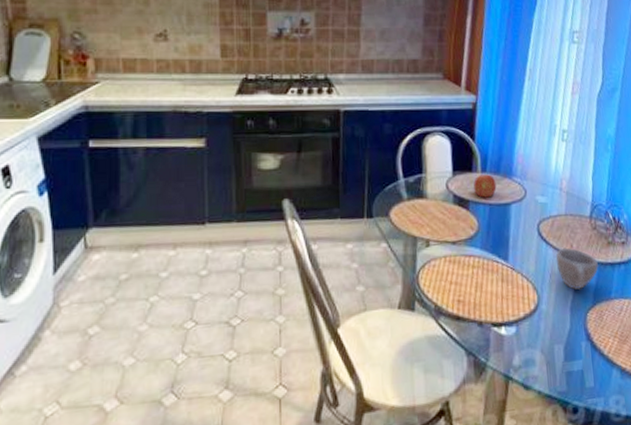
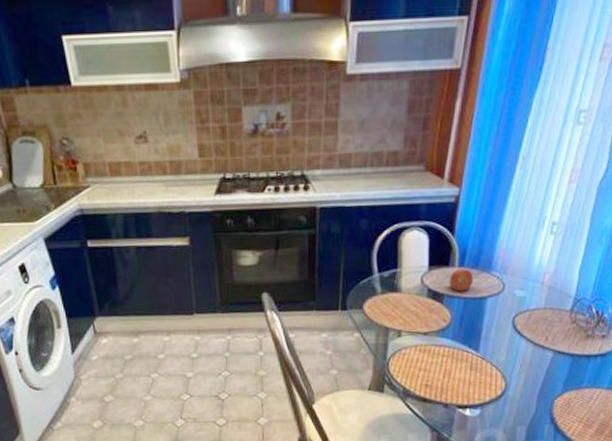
cup: present [555,248,599,291] -> none [528,340,574,380]

